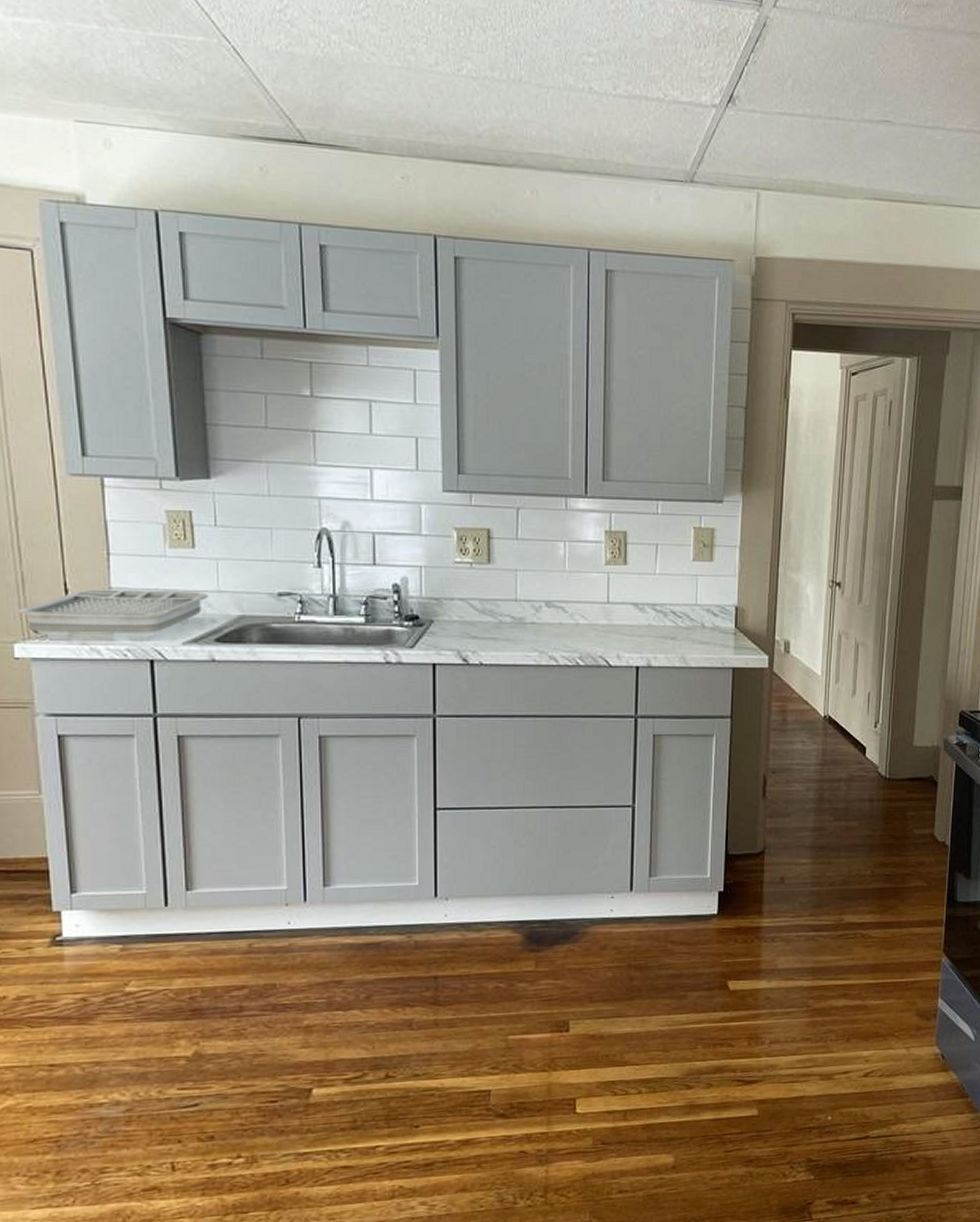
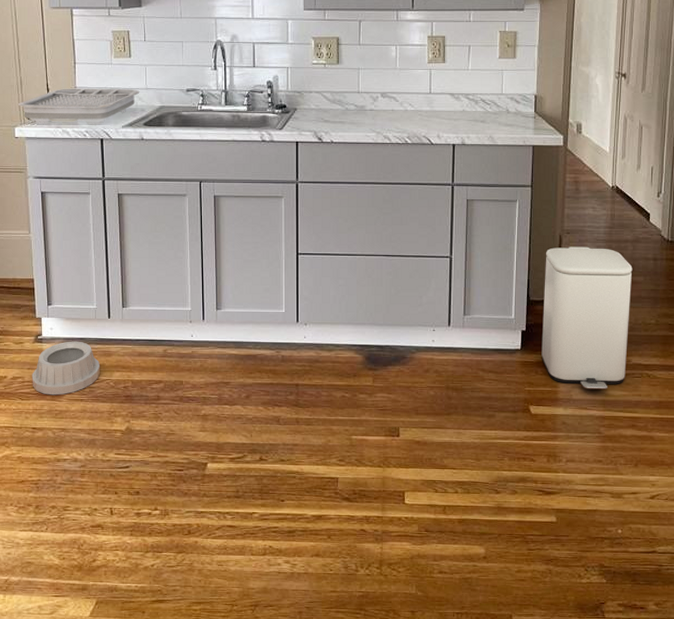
pet bowl: none [47,940,154,1018] -> present [32,341,101,395]
pedal bin: none [742,788,846,956] -> present [541,246,633,390]

